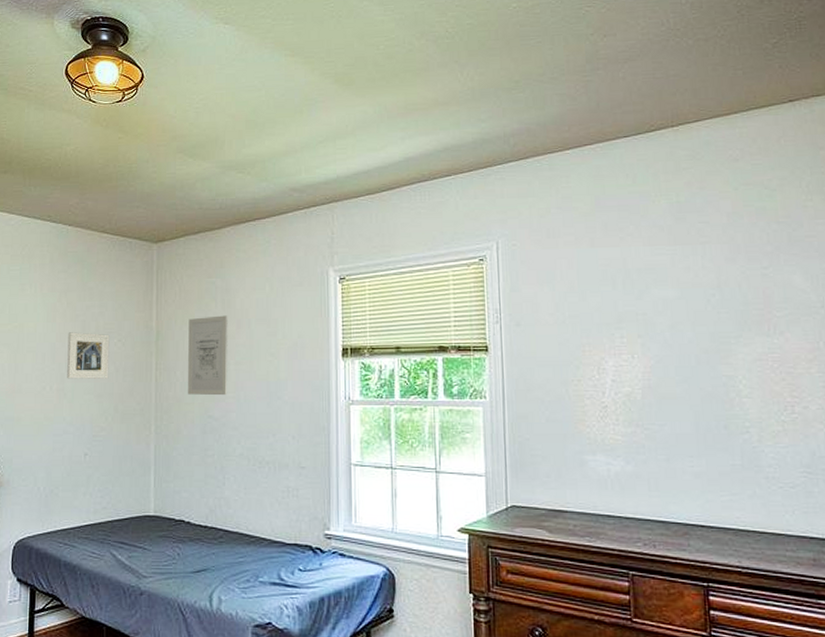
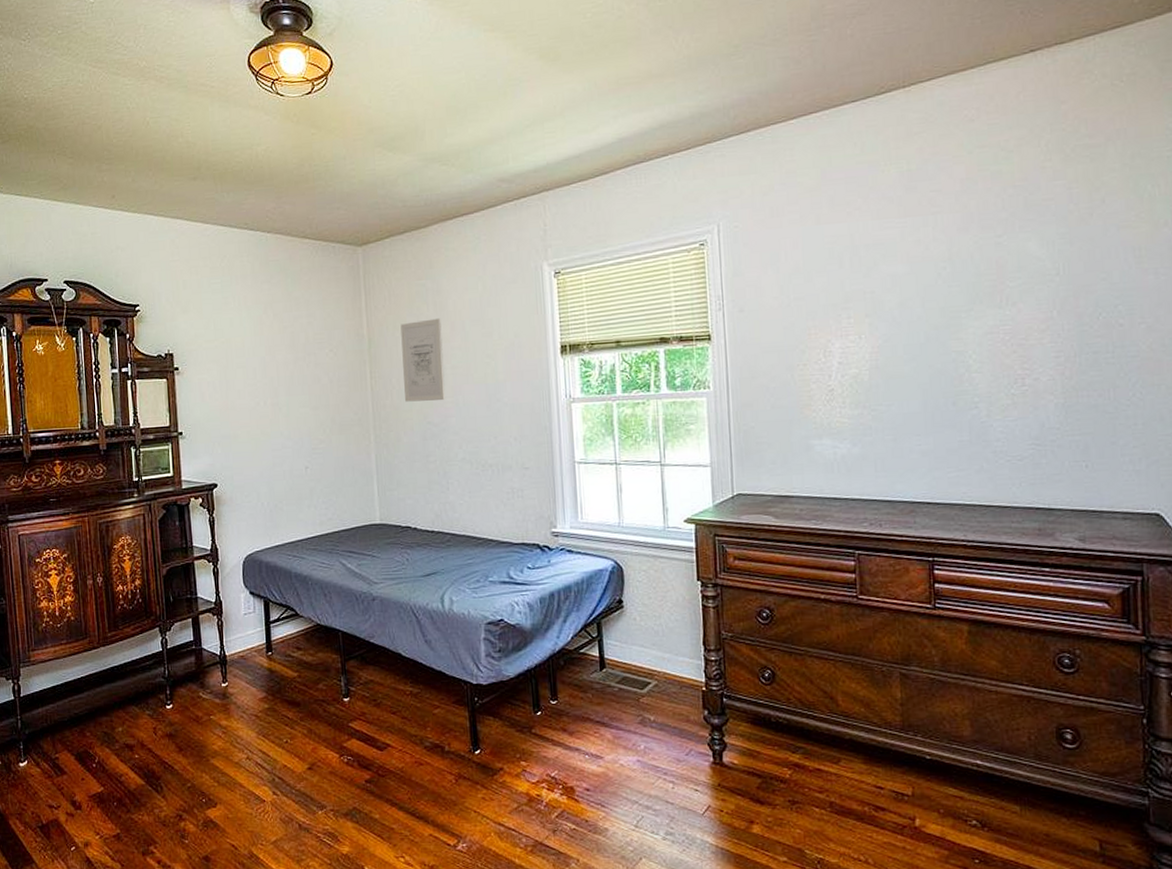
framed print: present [67,332,110,379] -> none [277,344,323,393]

